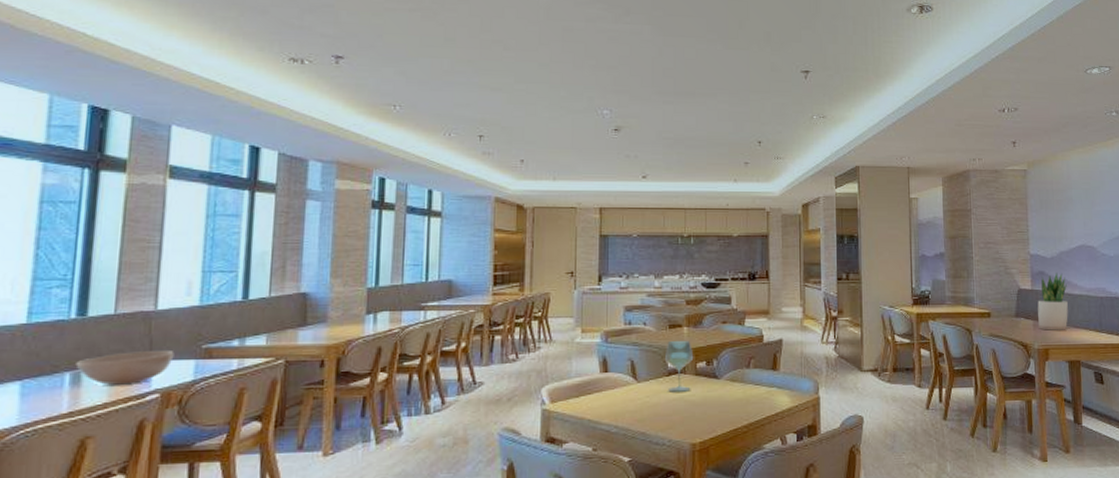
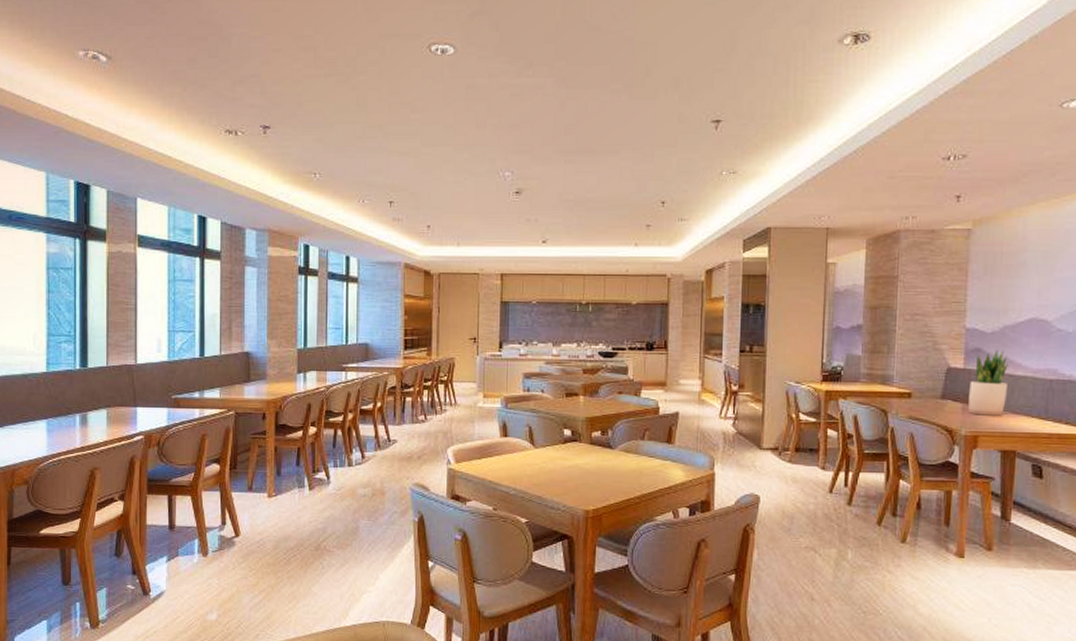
bowl: present [75,351,174,385] -> none [83,399,152,427]
wine glass: present [664,340,694,392] -> none [560,408,589,460]

